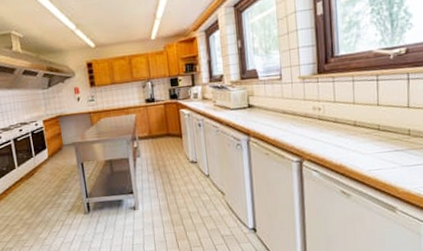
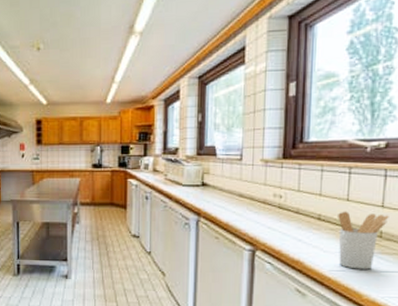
utensil holder: none [371,113,415,167] -> present [338,211,389,270]

